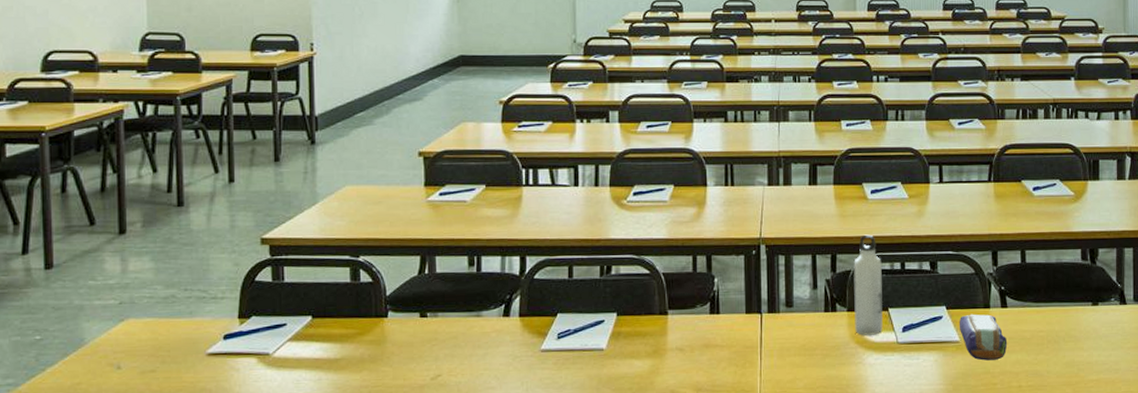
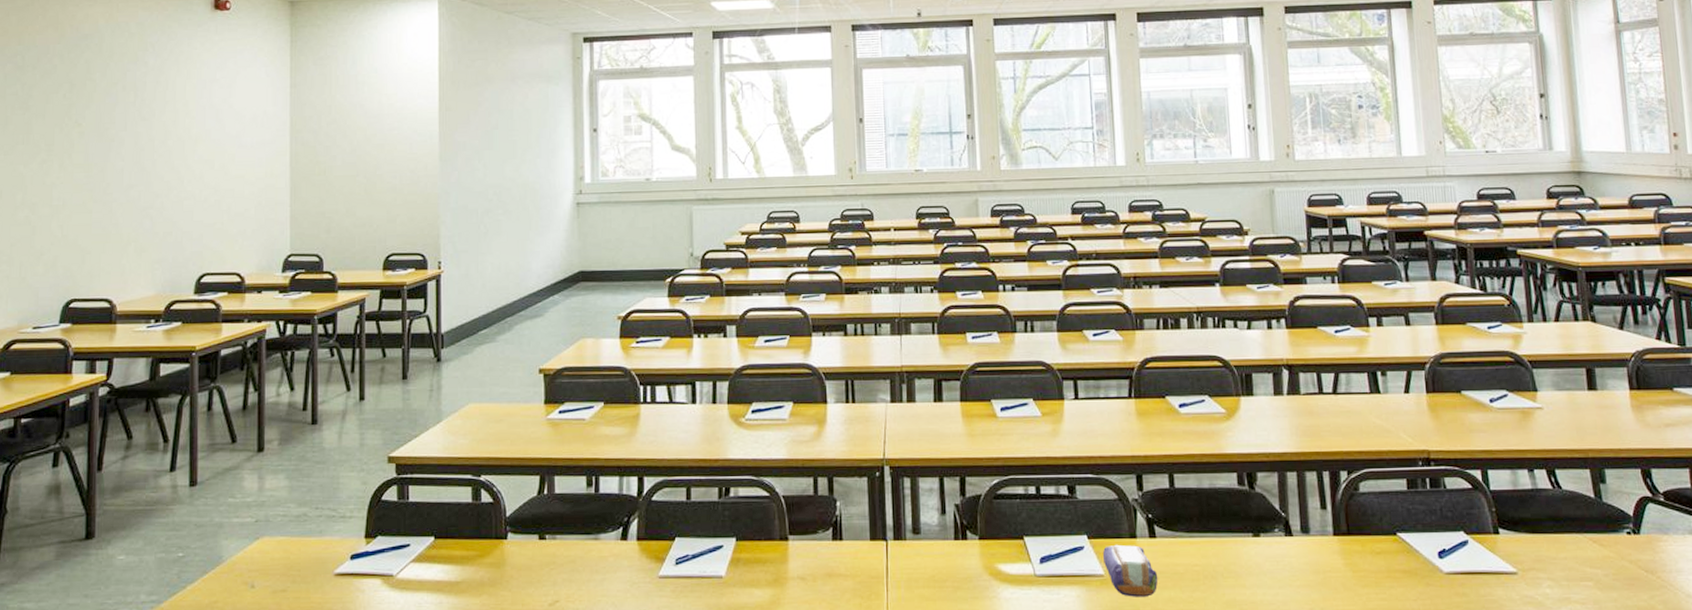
water bottle: present [854,234,884,336] -> none [984,455,1019,568]

